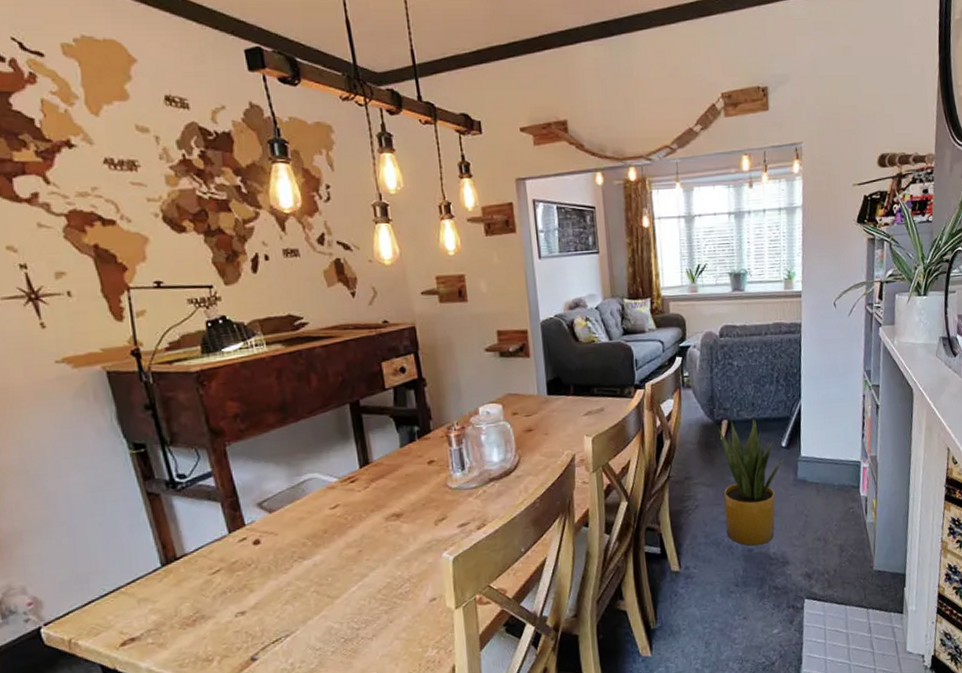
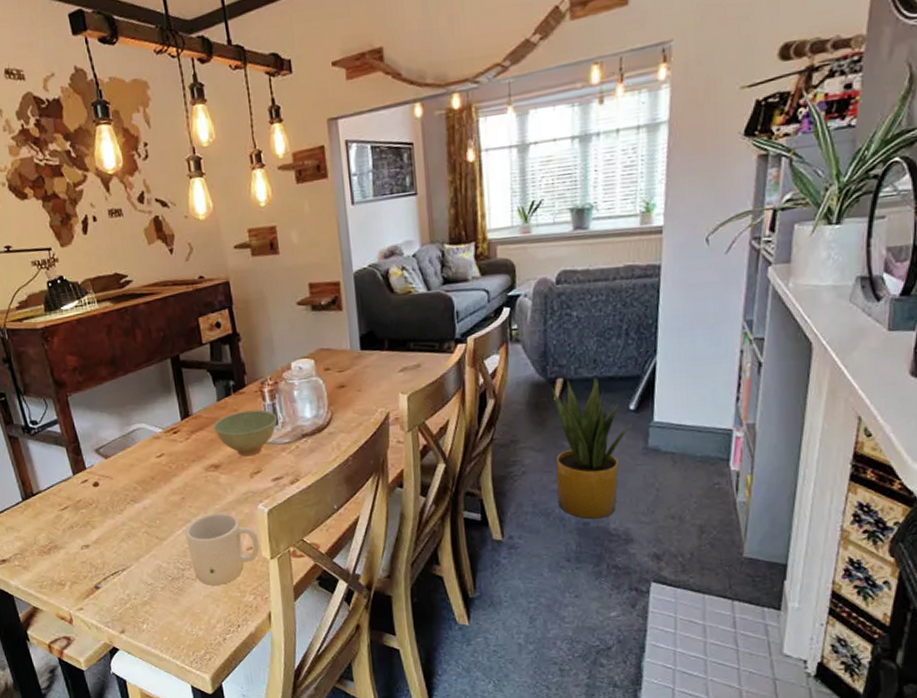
mug: none [361,563,444,644] -> present [185,512,260,585]
bowl: none [395,455,465,504] -> present [213,409,278,457]

